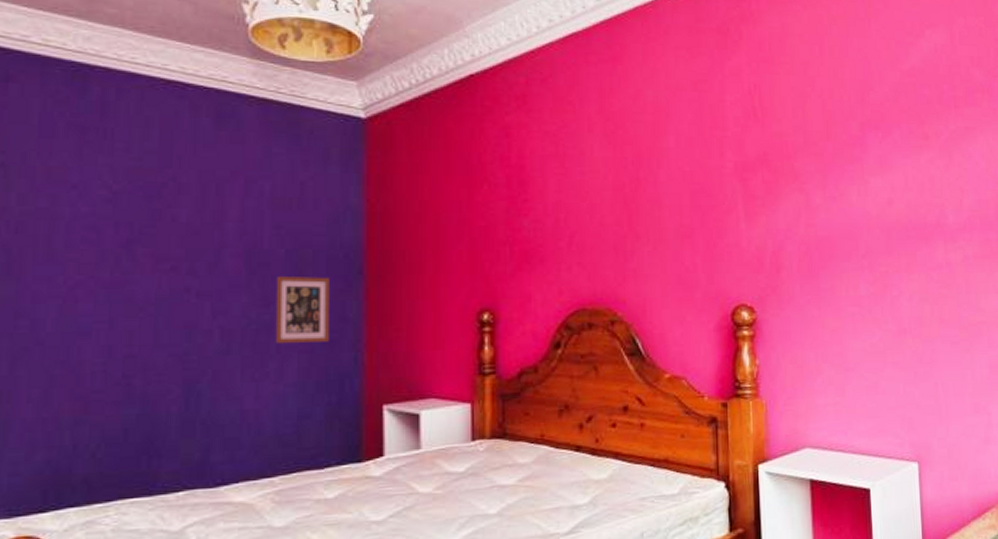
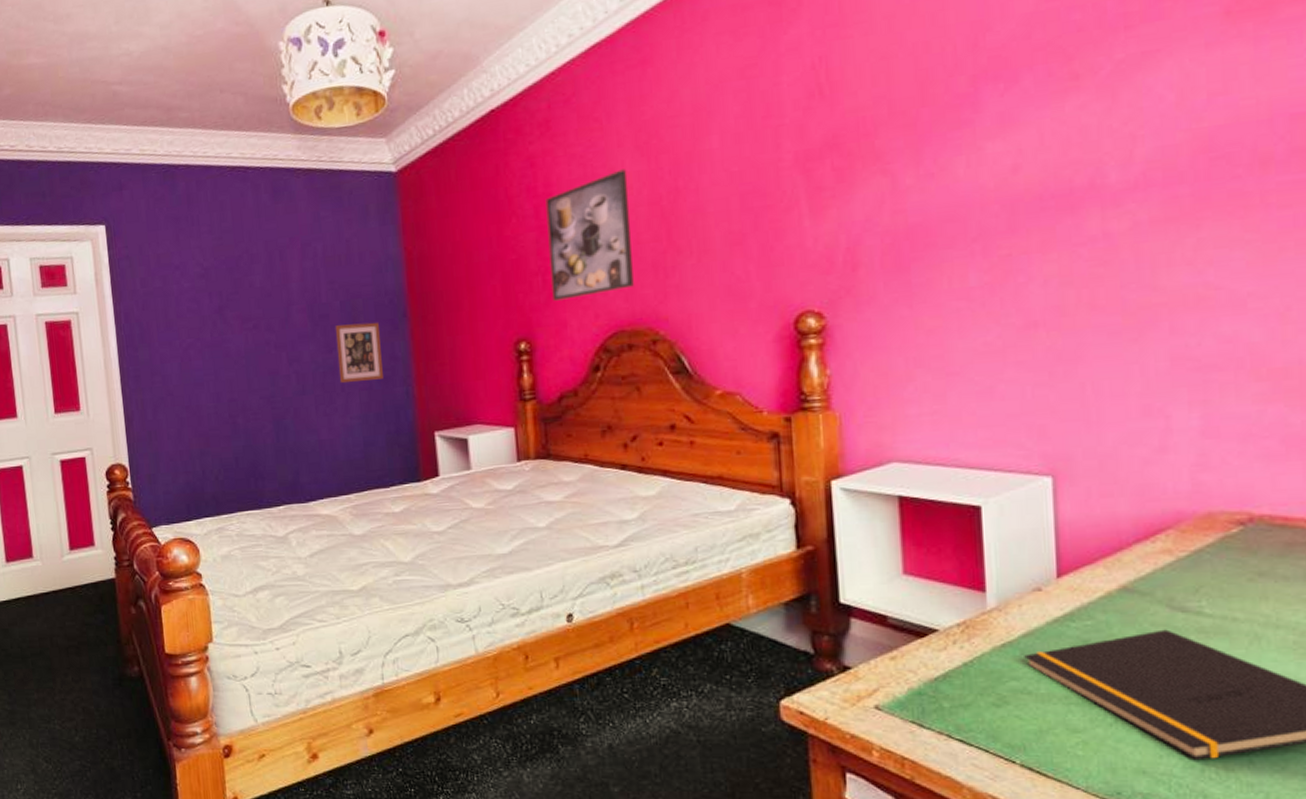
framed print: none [518,153,596,273] -> present [545,169,634,301]

